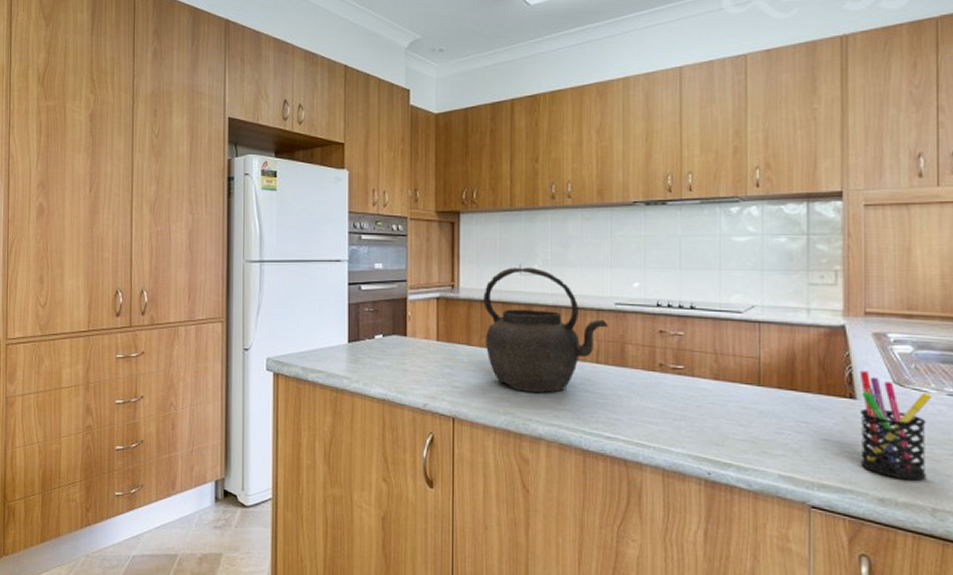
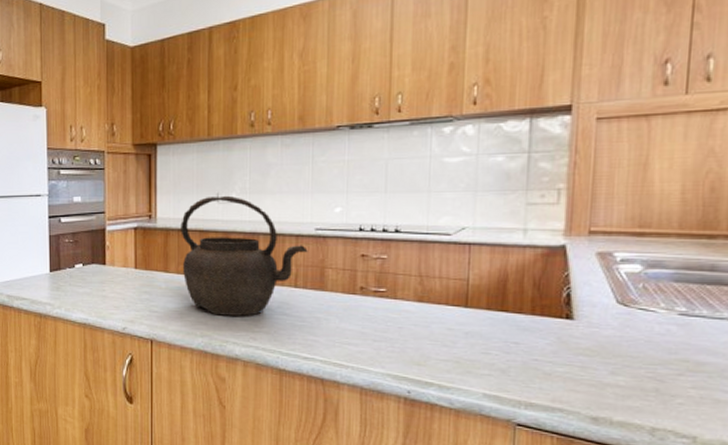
pen holder: present [859,370,931,481] -> none [573,290,660,400]

